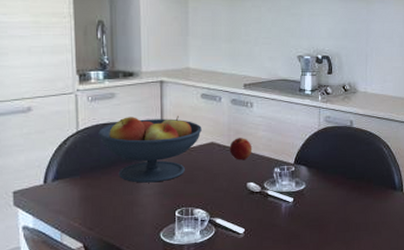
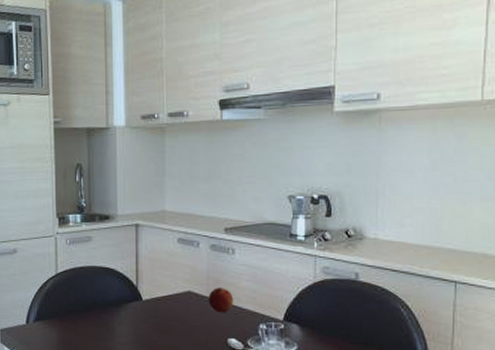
fruit bowl: present [97,116,202,183] -> none [74,261,178,331]

